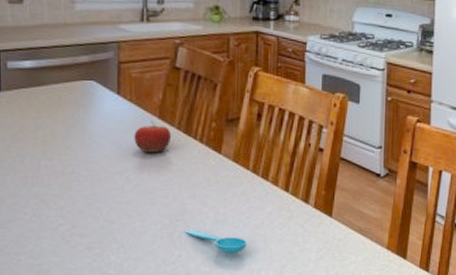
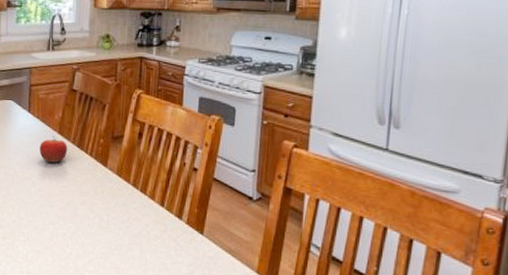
spoon: present [183,229,247,254] -> none [74,231,126,258]

